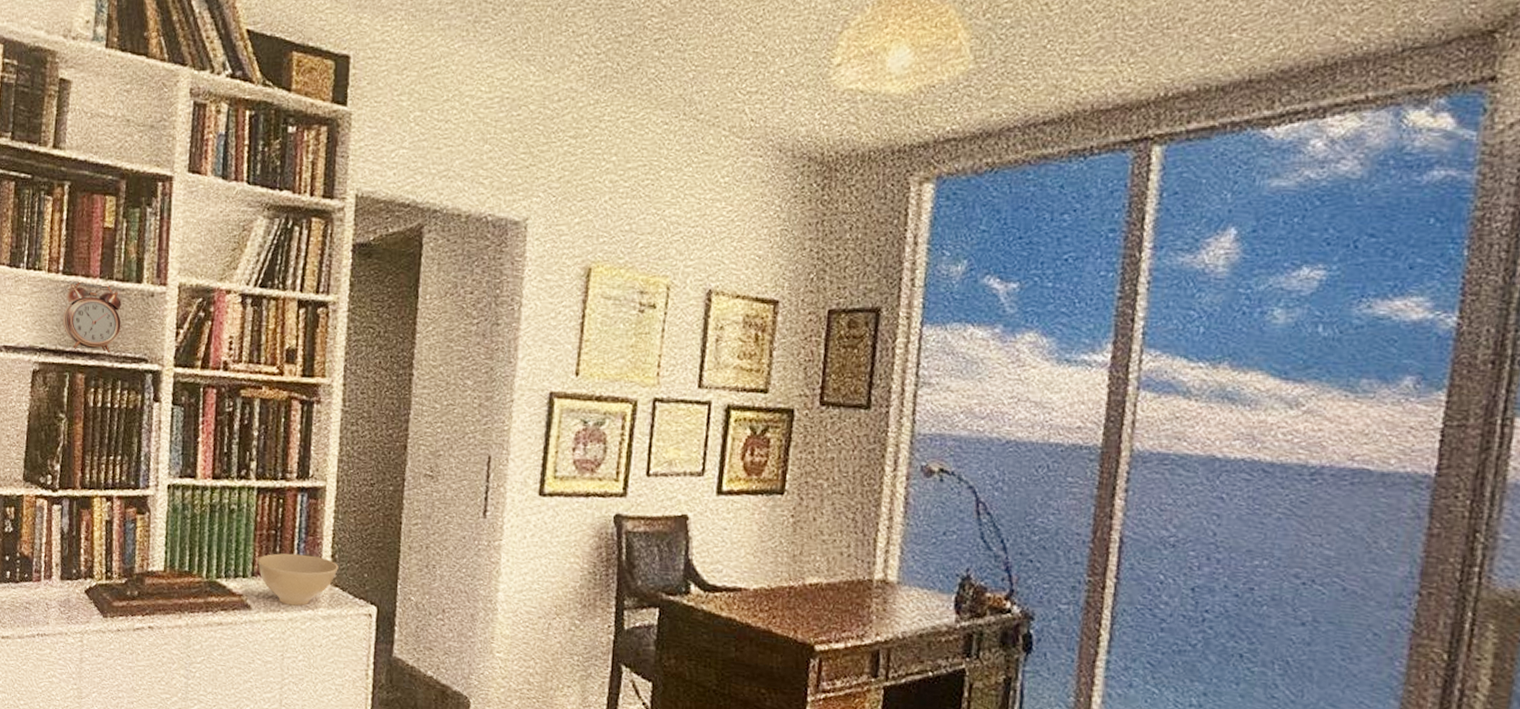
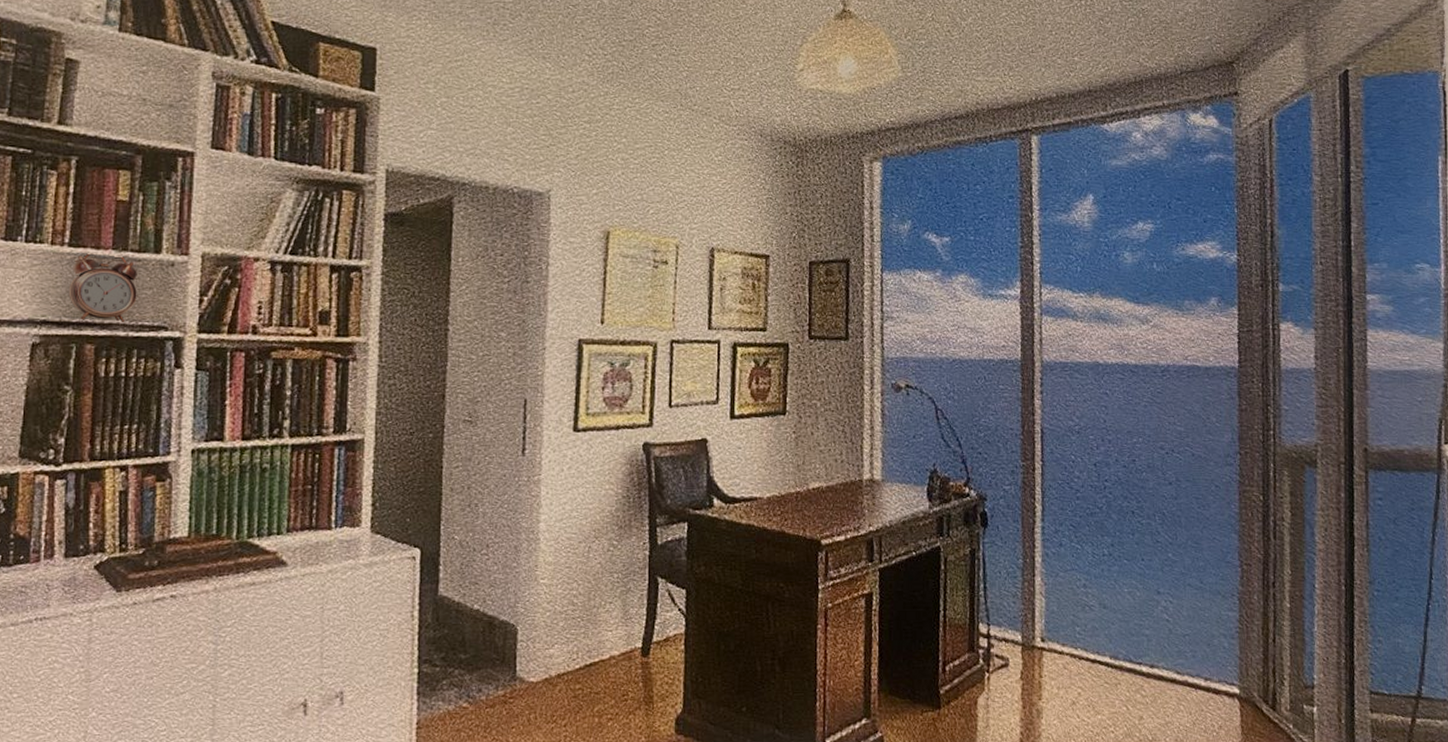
bowl: present [256,553,339,606] -> none [292,506,380,557]

